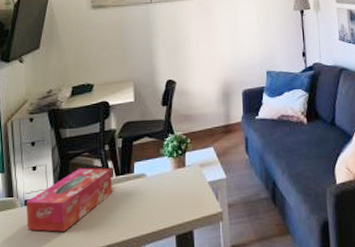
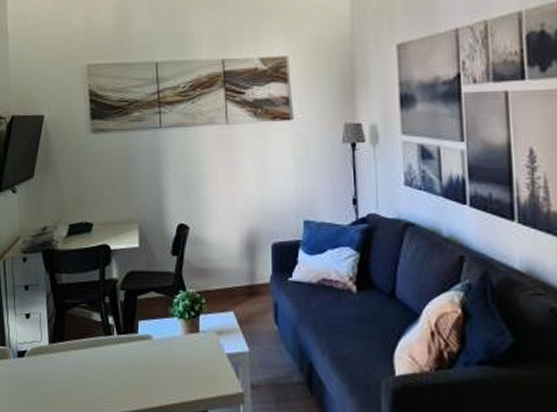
tissue box: present [25,167,112,232] -> none [18,320,113,392]

